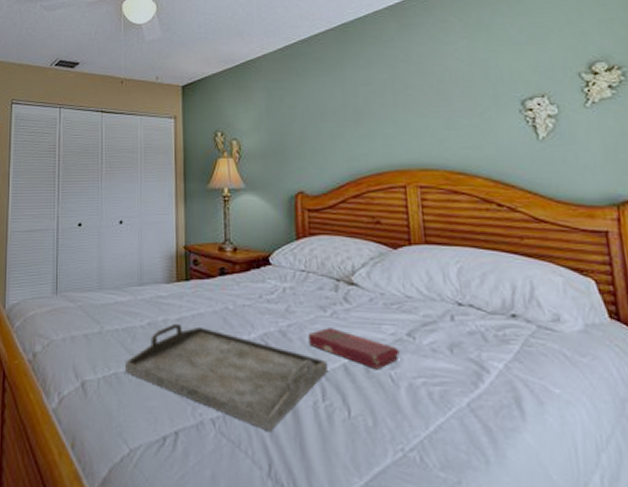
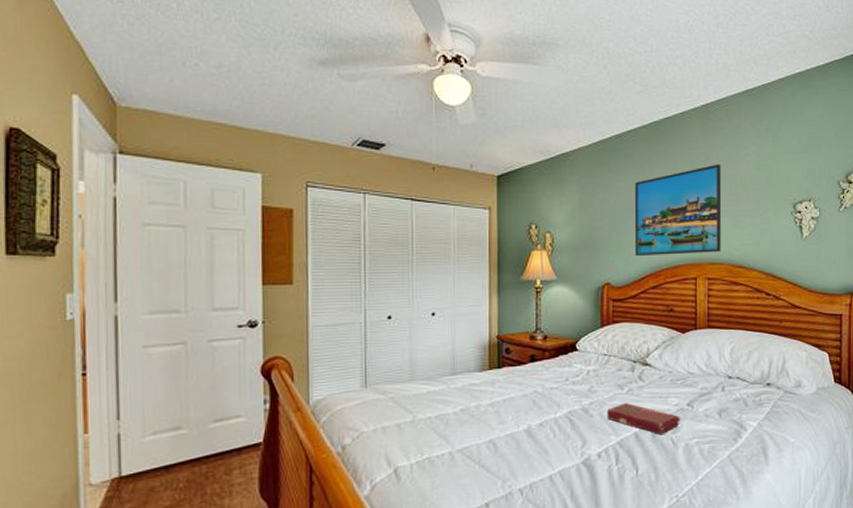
serving tray: present [124,323,329,431] -> none [437,407,622,494]
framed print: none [326,61,434,163] -> present [634,164,722,257]

